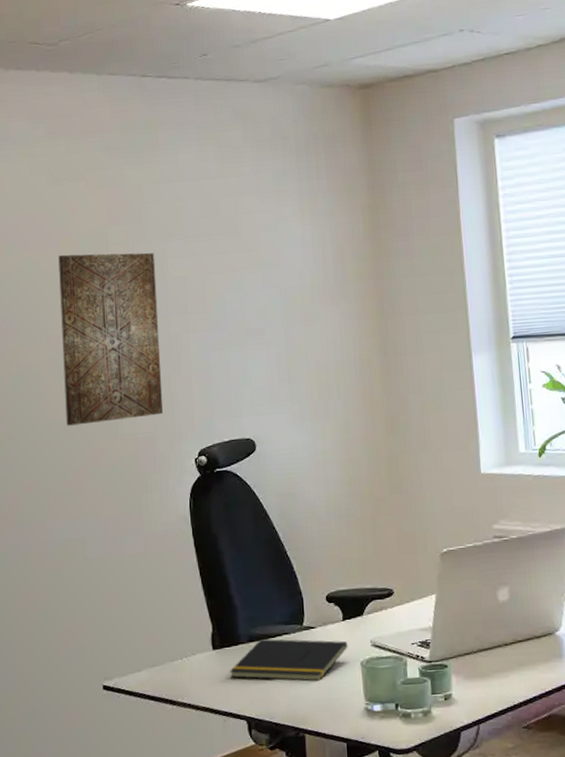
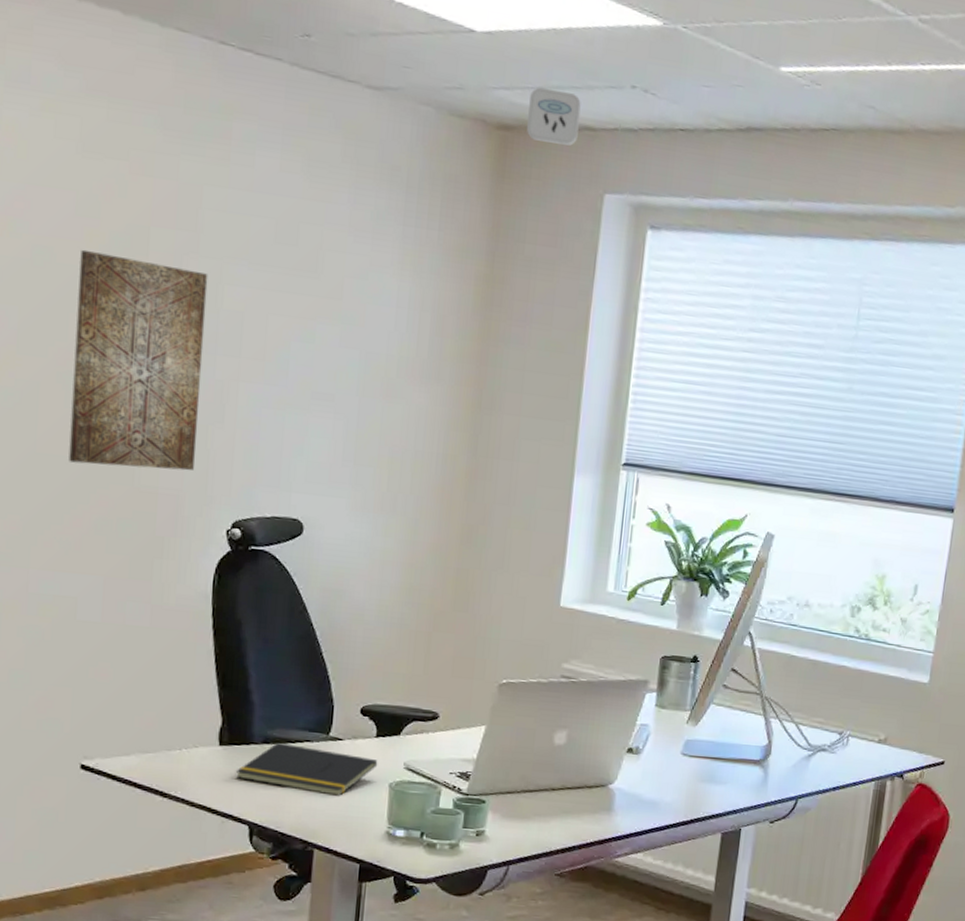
smoke detector: none [380,47,424,90] -> present [527,87,581,146]

